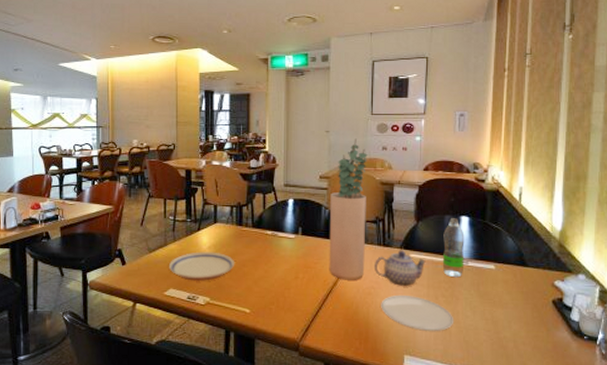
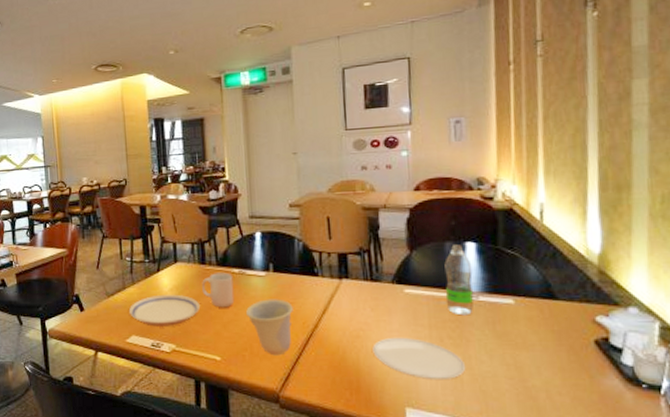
cup: none [238,234,266,266] -> present [202,272,235,308]
cup: none [276,259,317,309] -> present [246,299,293,356]
vase: present [329,138,368,280] -> none [303,159,351,322]
teapot: present [373,250,426,286] -> none [360,285,425,327]

